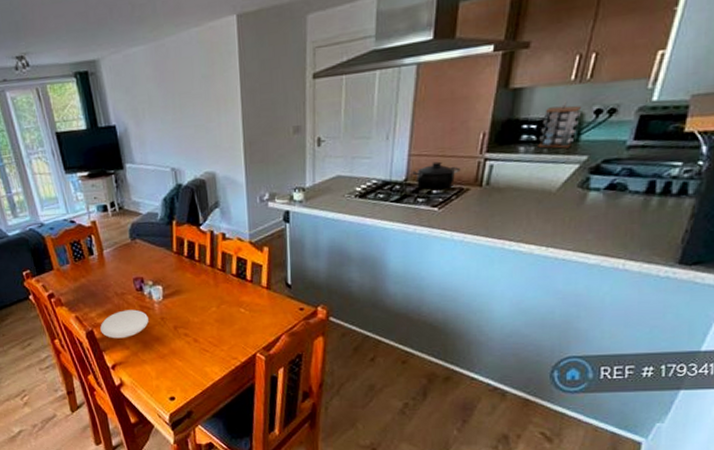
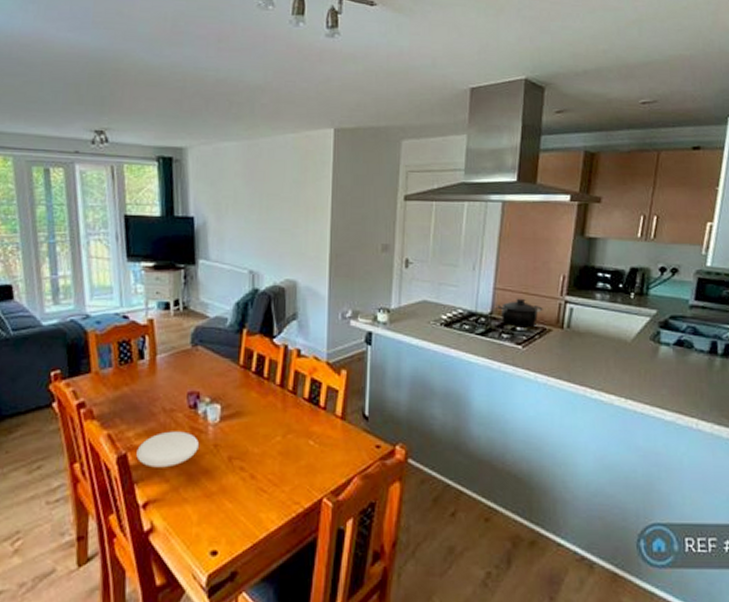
spice rack: present [538,101,582,149] -> none [612,256,649,300]

